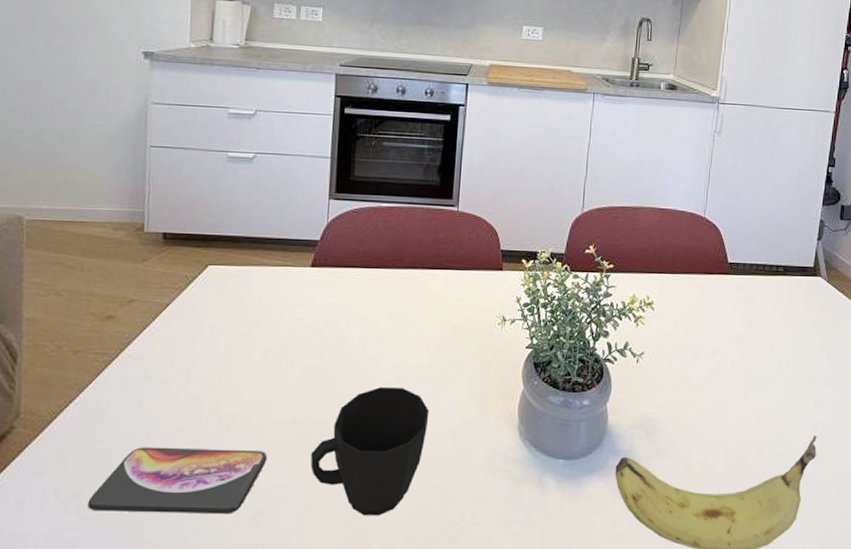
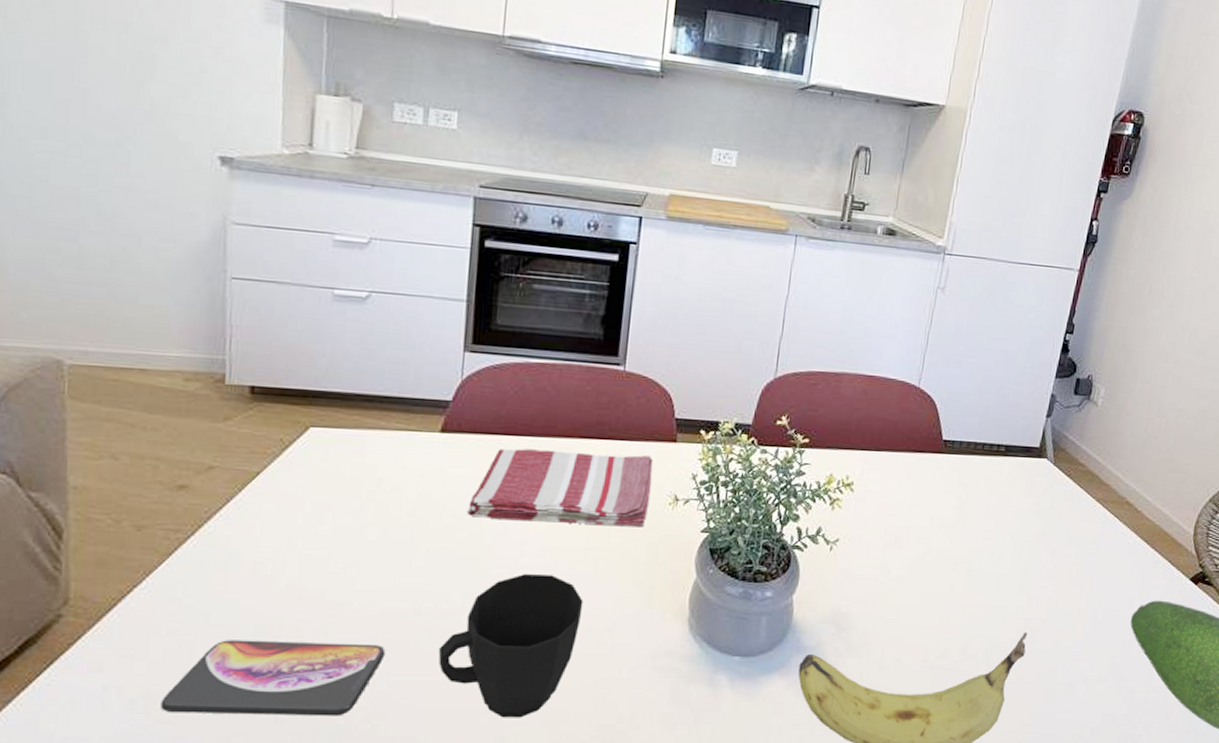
dish towel: none [332,279,483,345] -> present [466,448,653,527]

